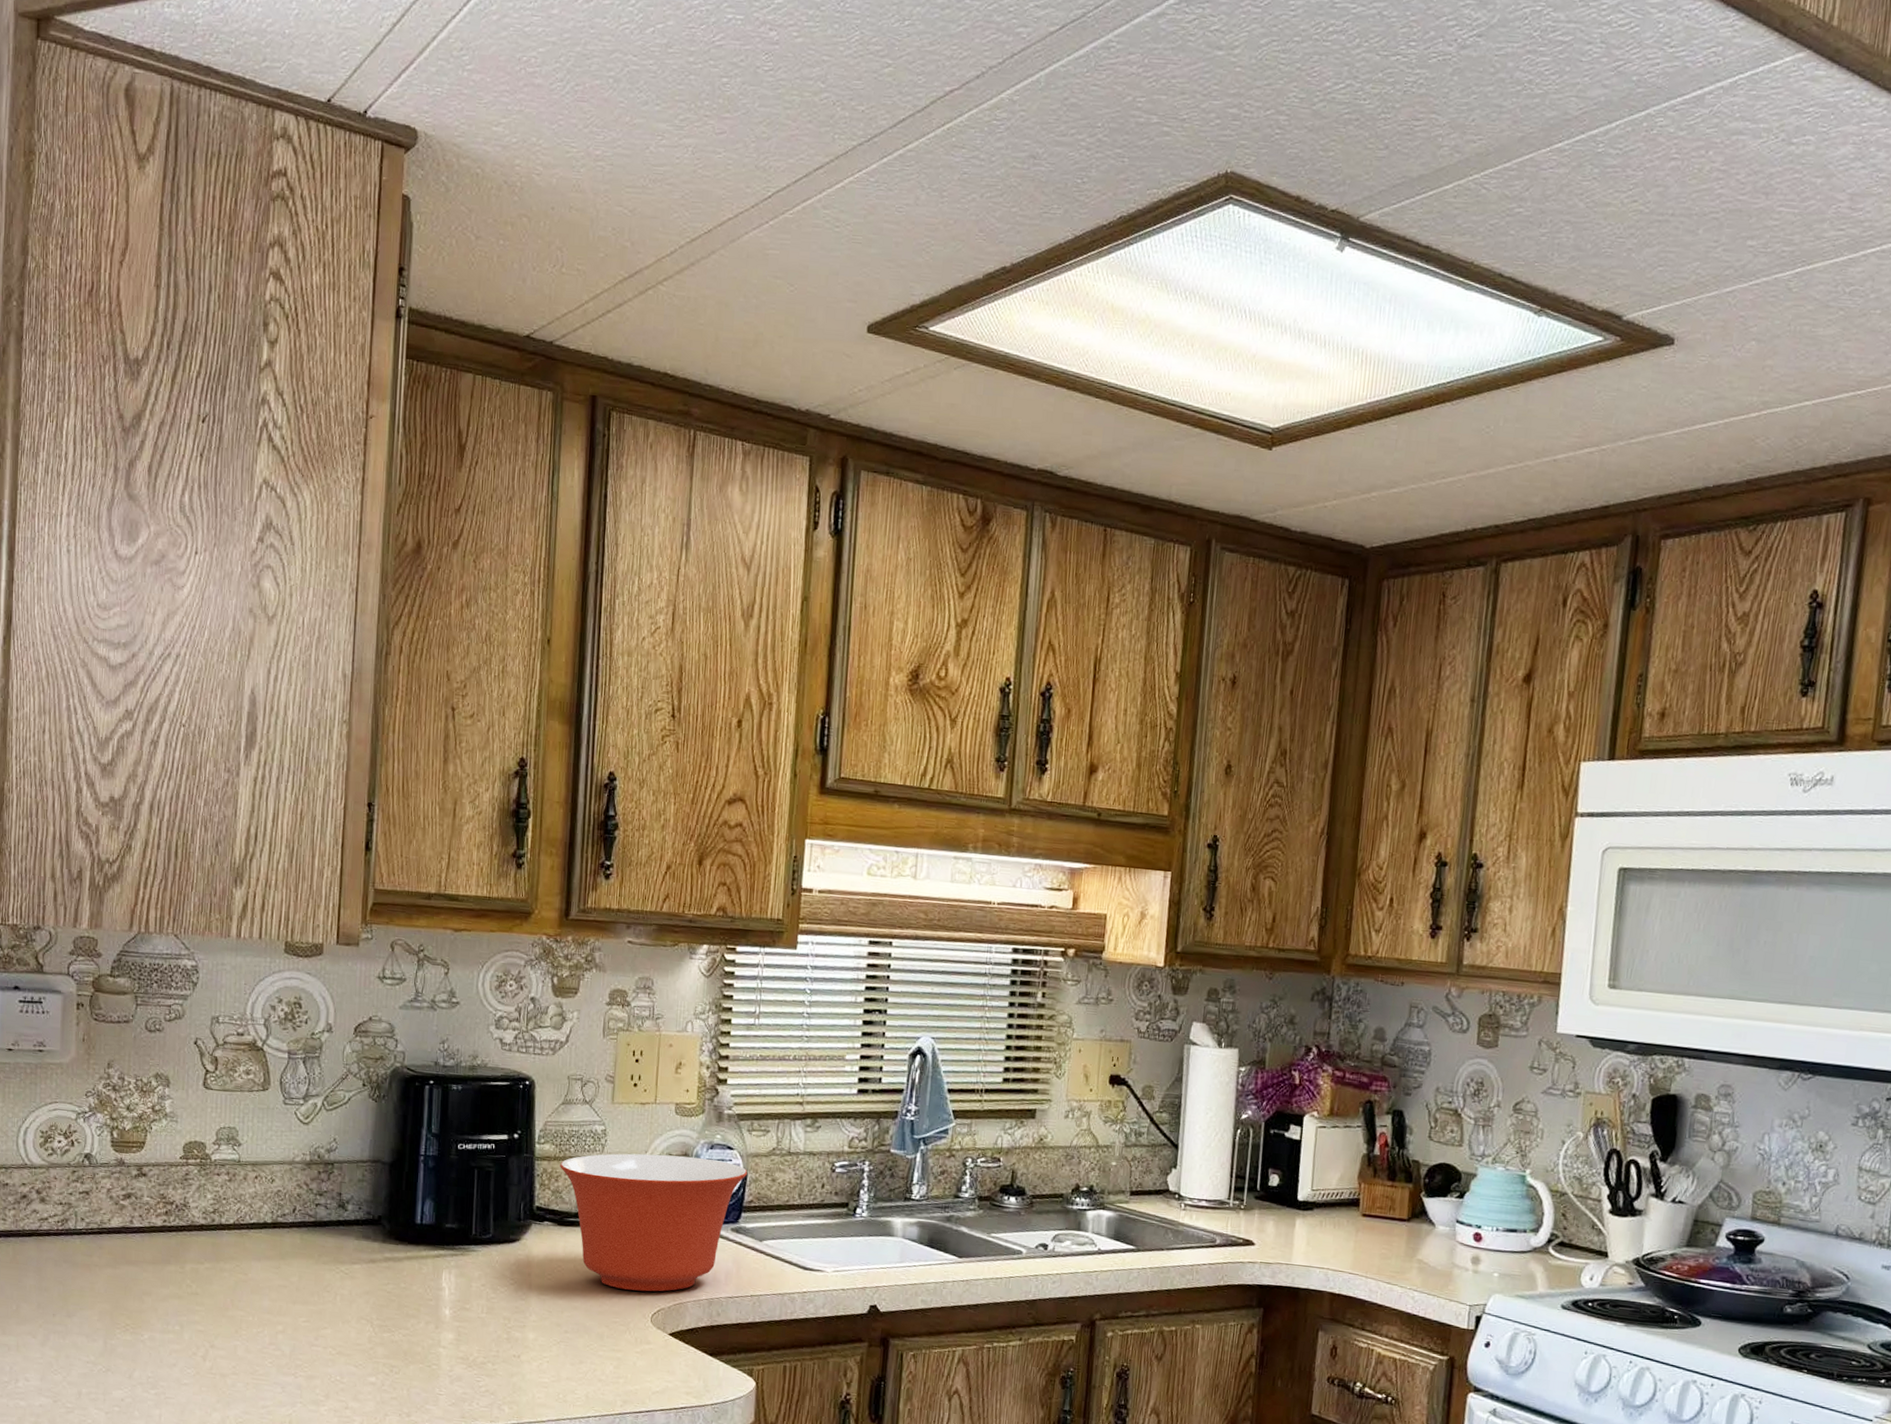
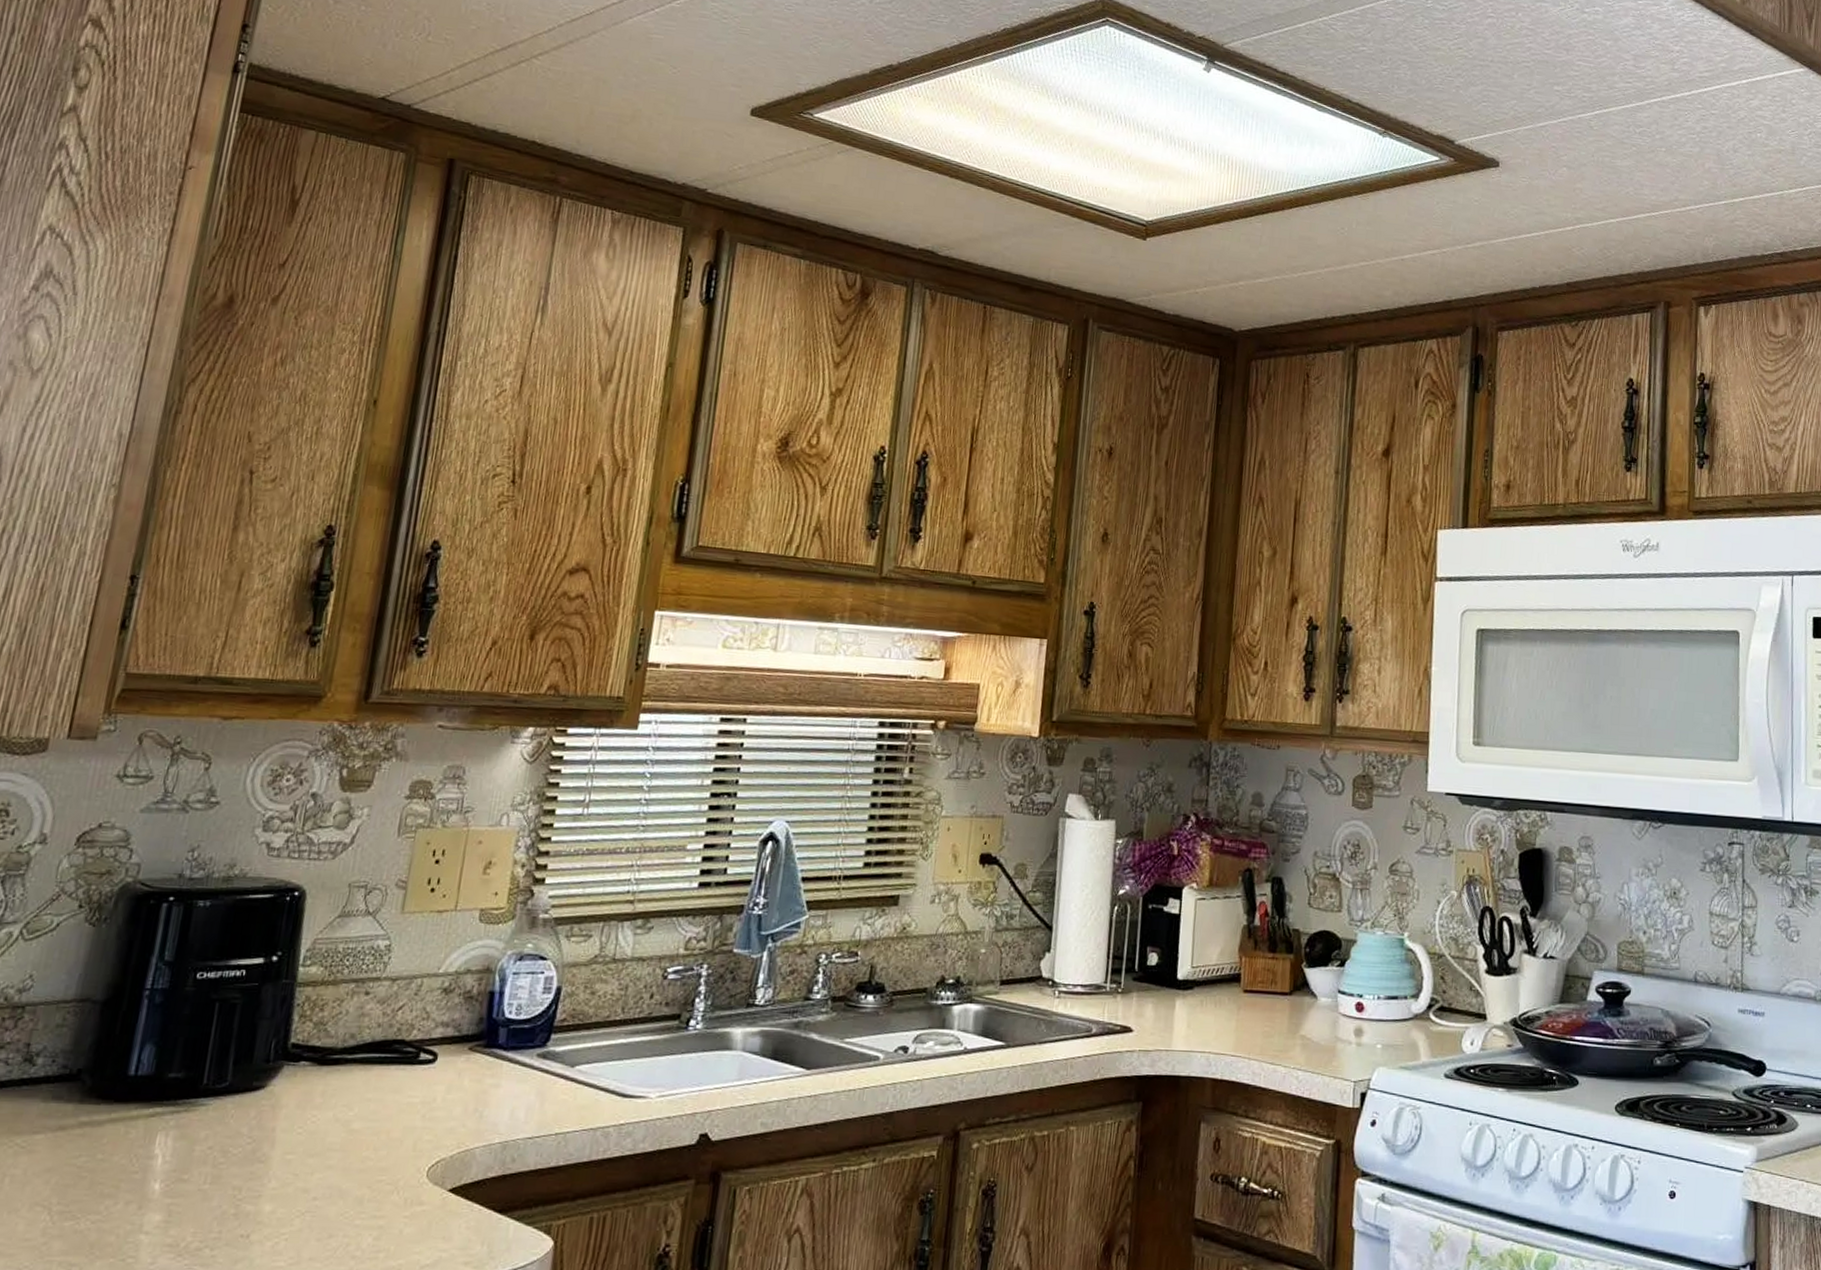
mixing bowl: present [560,1153,748,1292] -> none [327,970,563,1140]

